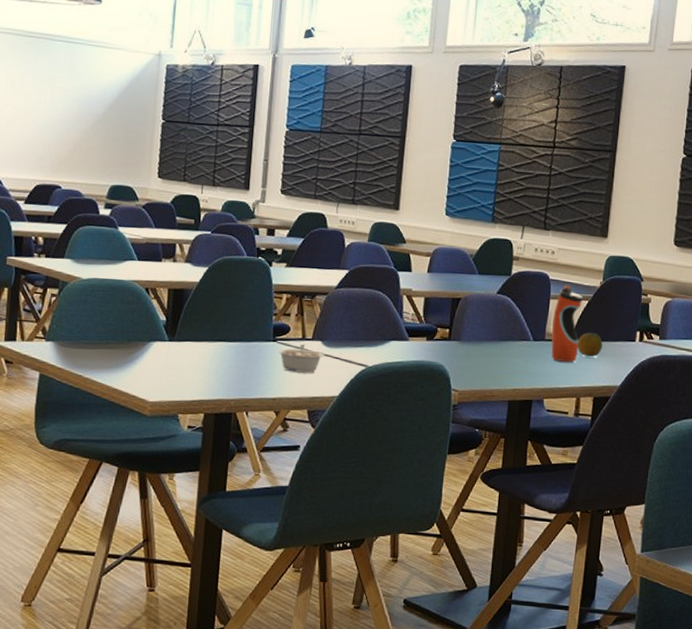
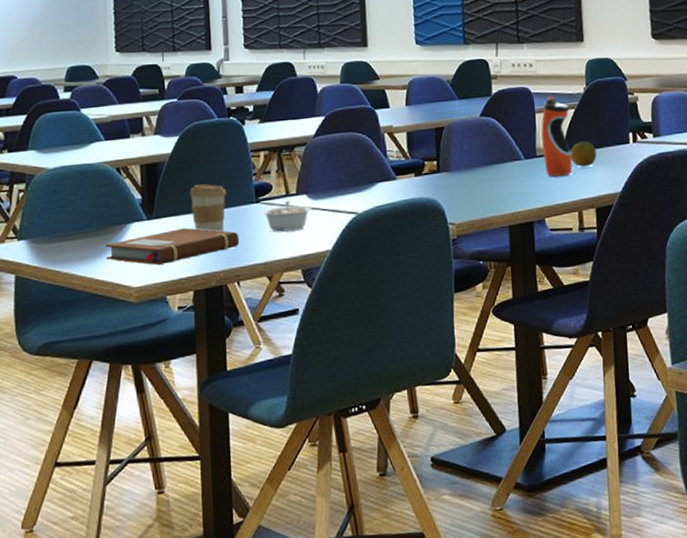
notebook: none [126,354,253,385] -> present [106,228,240,265]
coffee cup: none [211,316,247,364] -> present [190,184,227,233]

